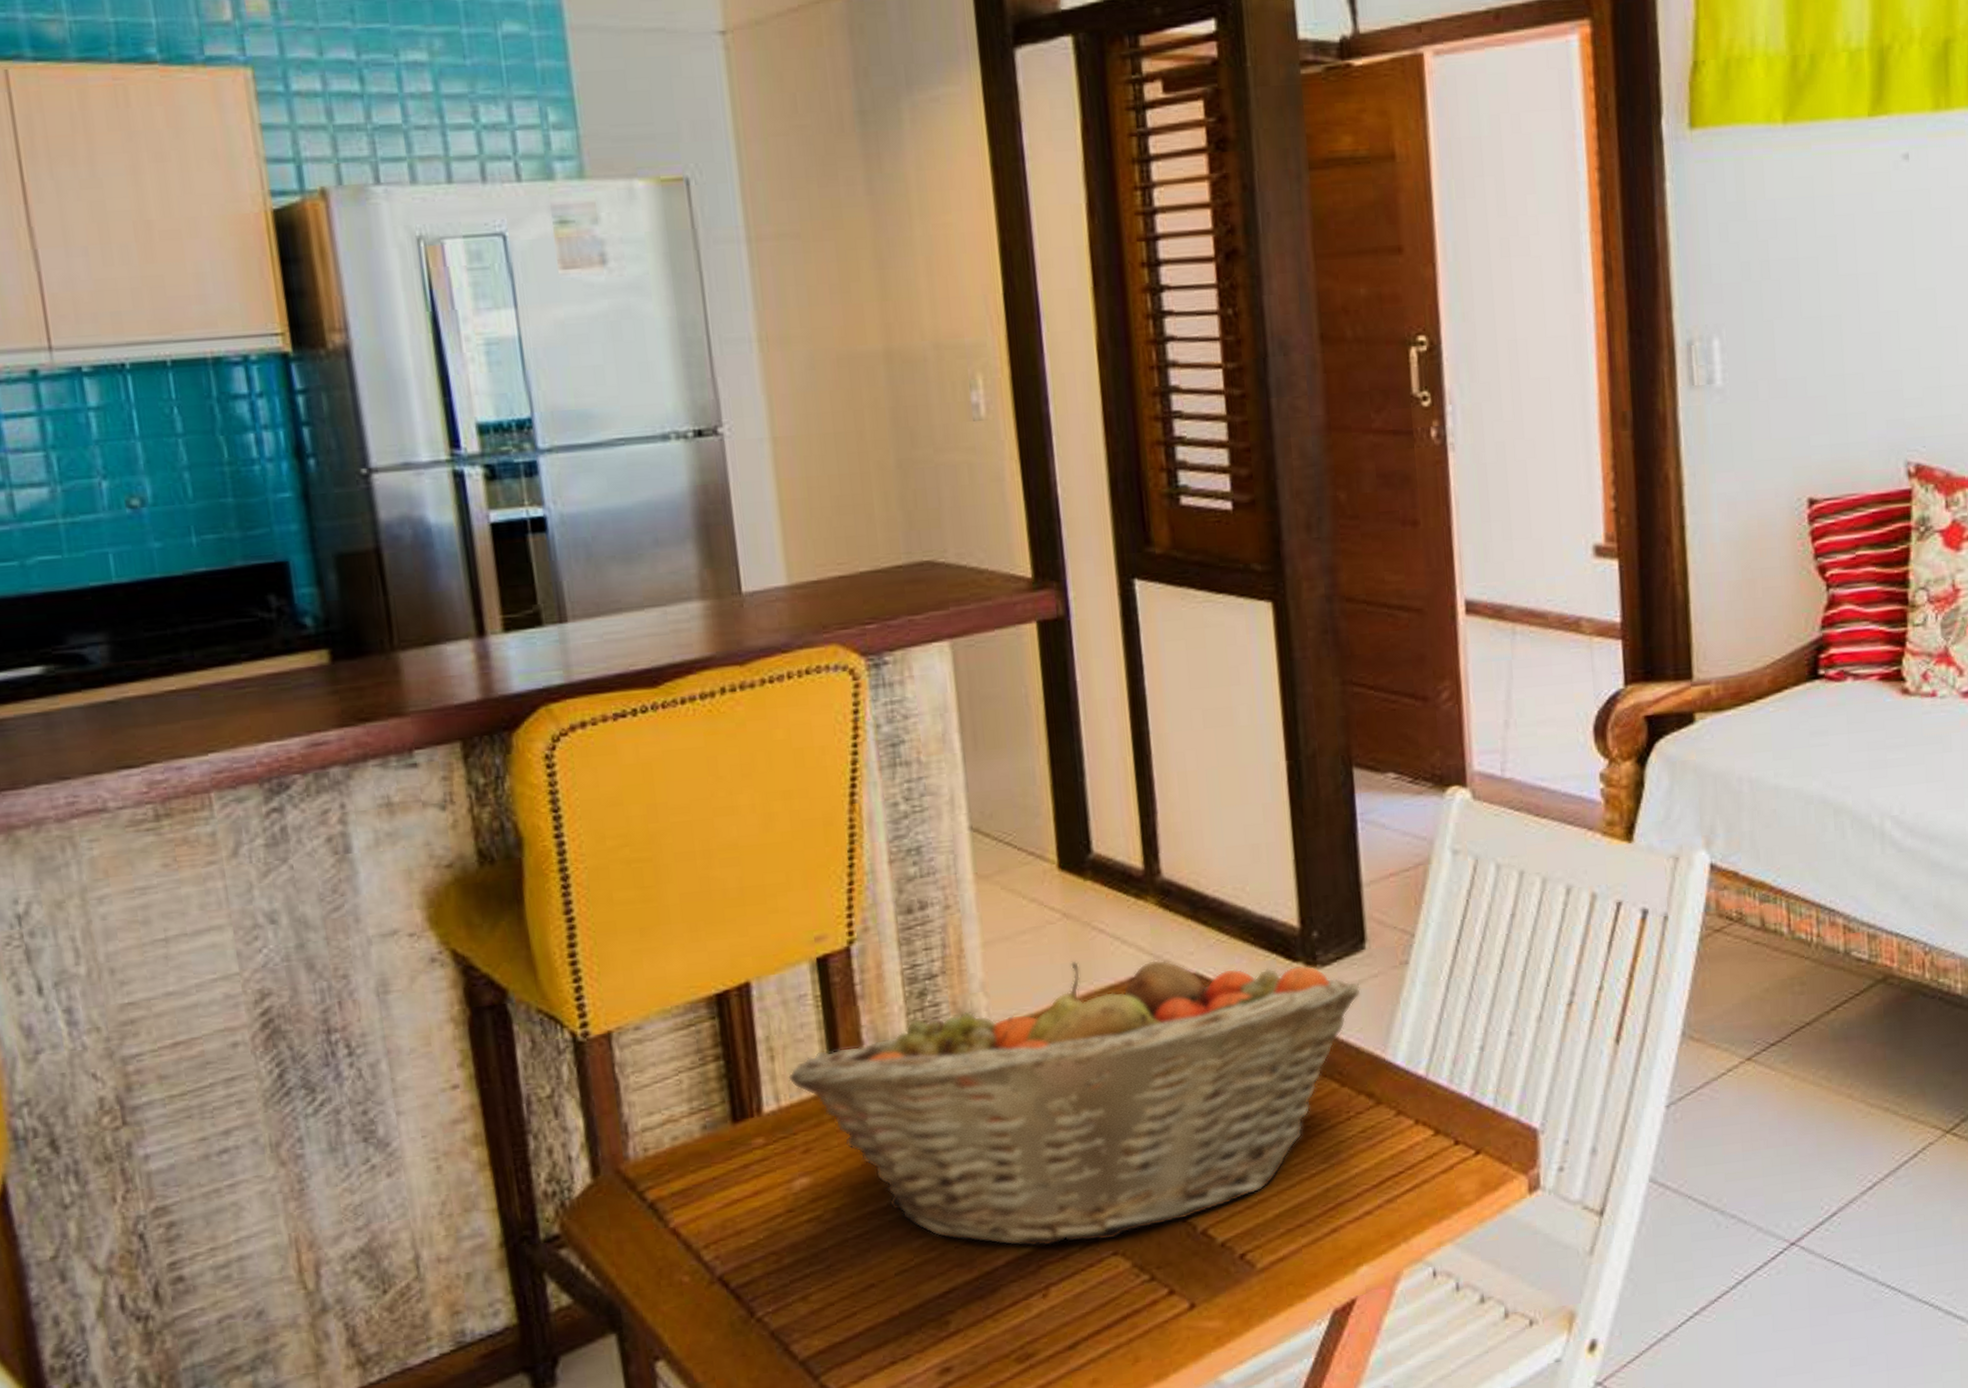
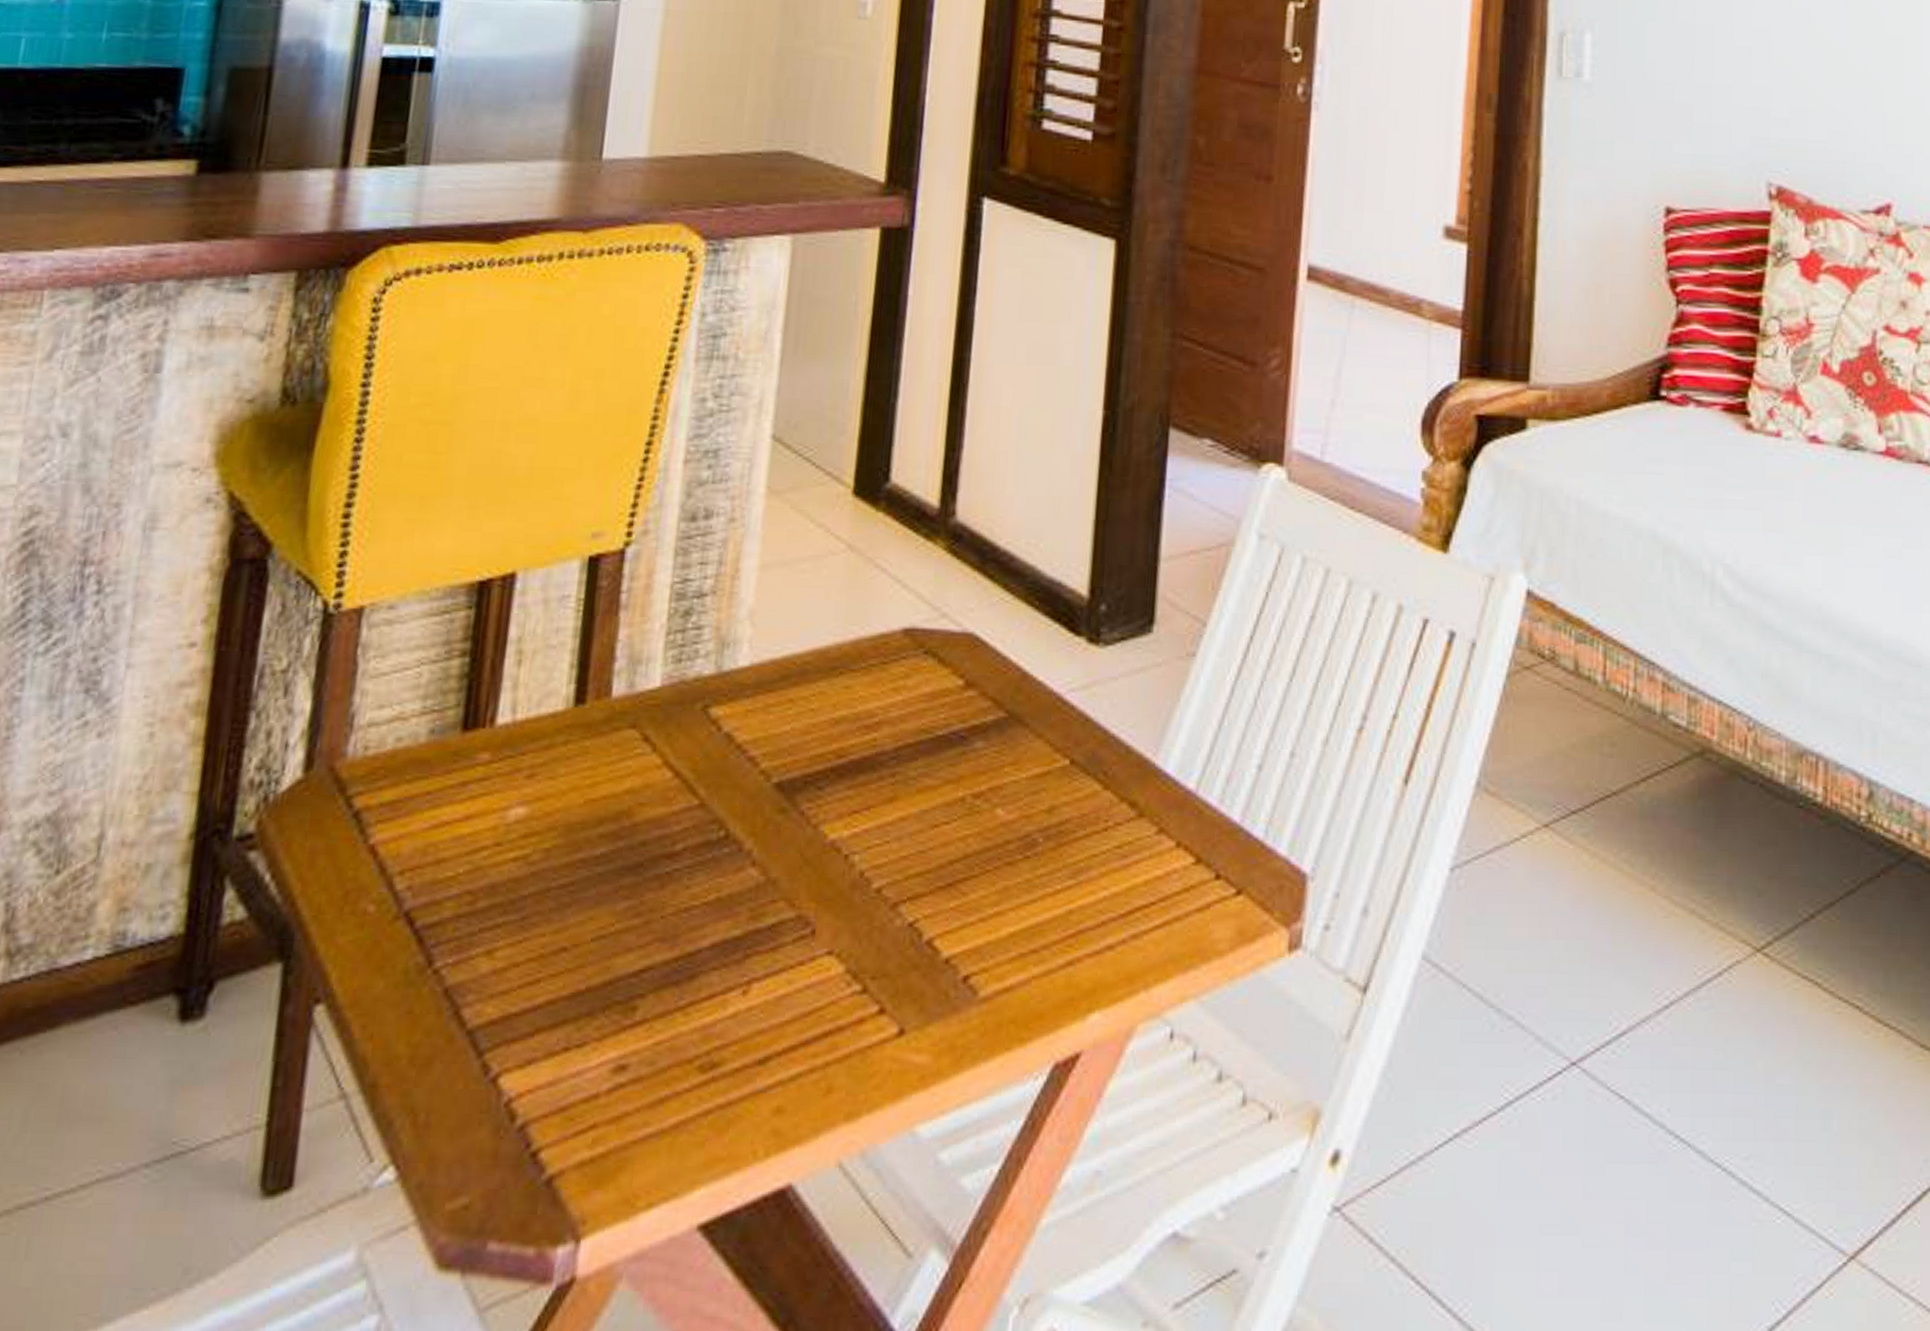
fruit basket: present [788,960,1361,1247] -> none [530,601,1141,936]

